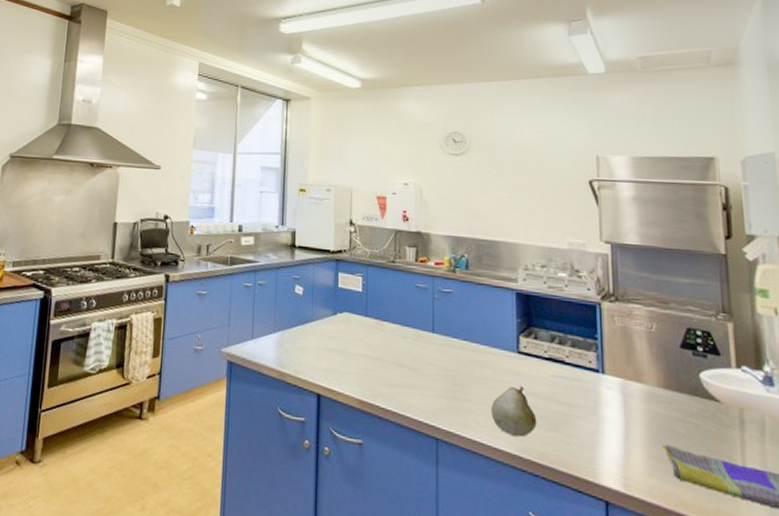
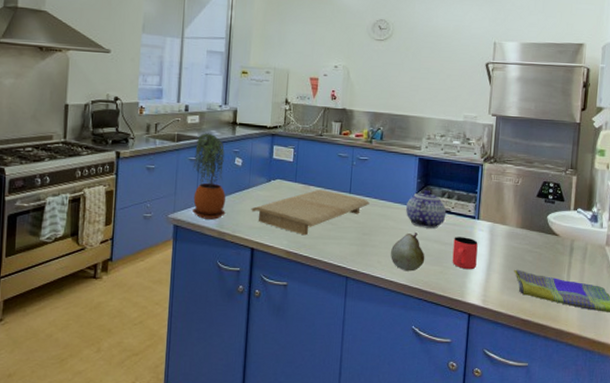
potted plant: none [248,256,286,357] -> present [193,133,226,220]
cutting board: none [315,326,458,383] -> present [251,189,370,236]
teapot: none [506,331,559,383] -> present [406,189,447,229]
cup: none [573,395,608,441] -> present [452,237,478,270]

